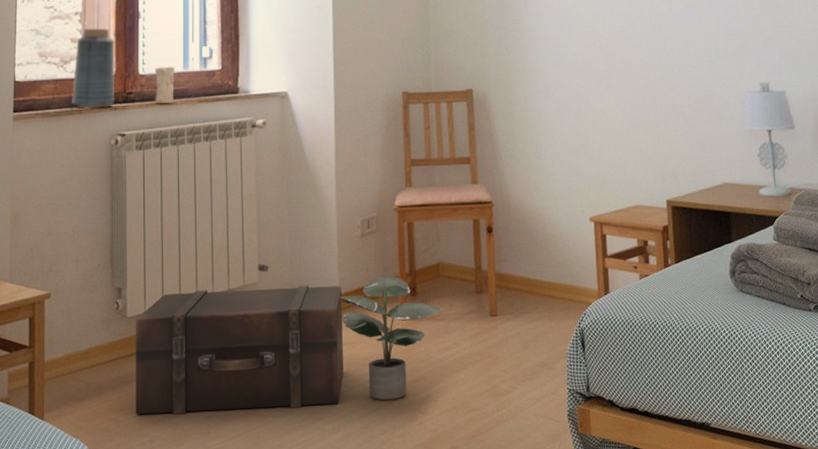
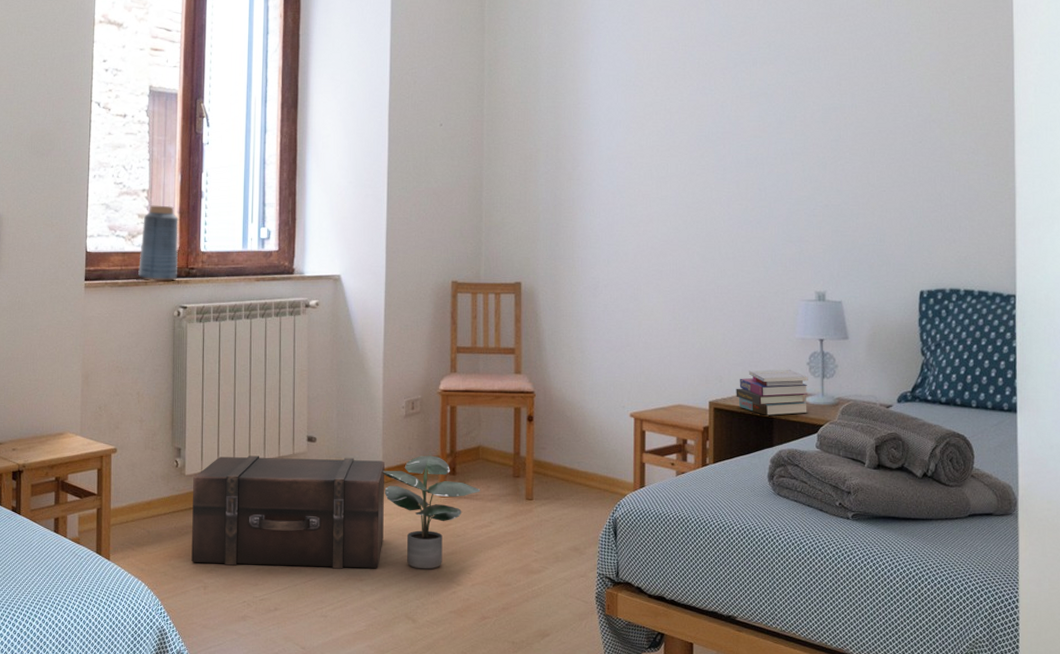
candle: present [155,67,174,104] -> none [215,245,234,281]
books: none [691,162,762,211] -> present [736,369,808,416]

